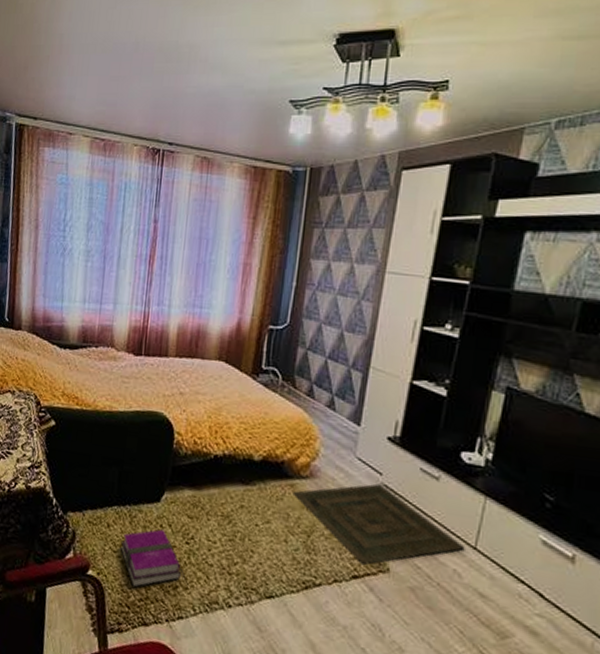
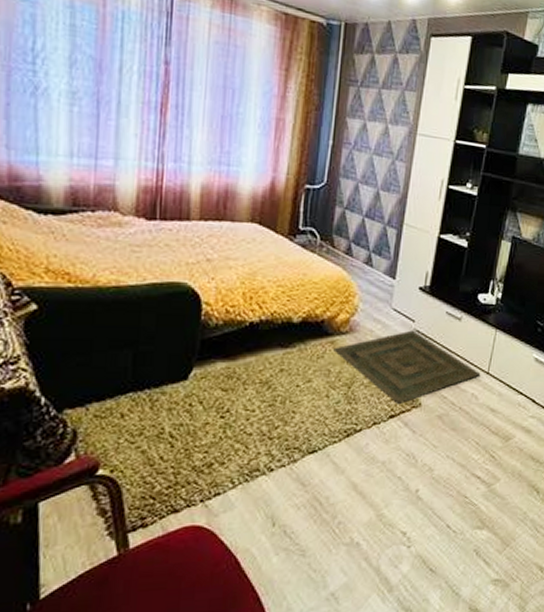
hardback book: present [120,529,182,588] -> none [139,408,217,476]

